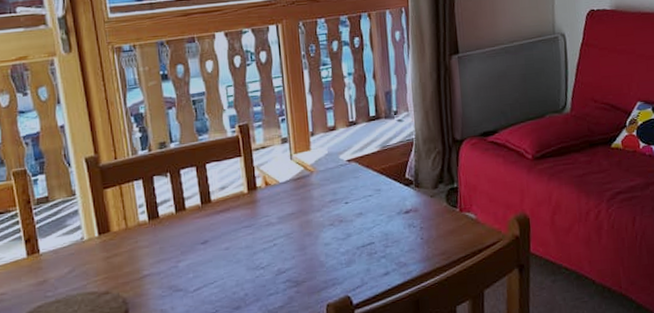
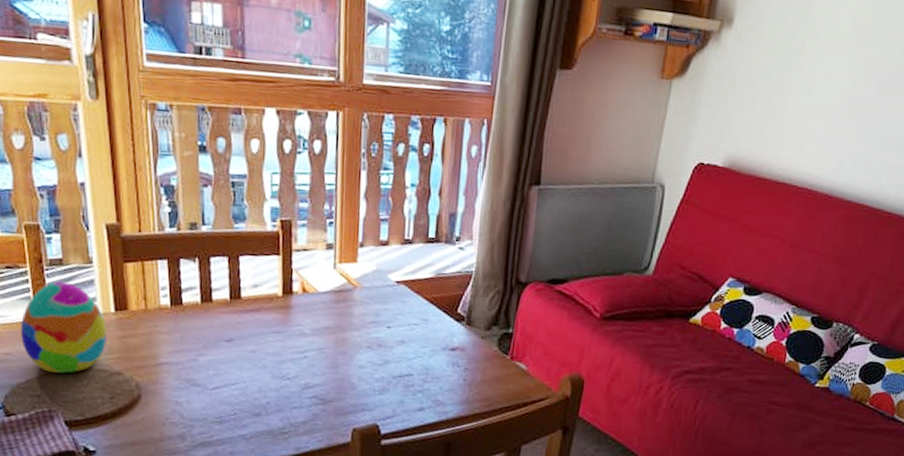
decorative egg: none [14,216,94,304] -> present [21,281,108,374]

